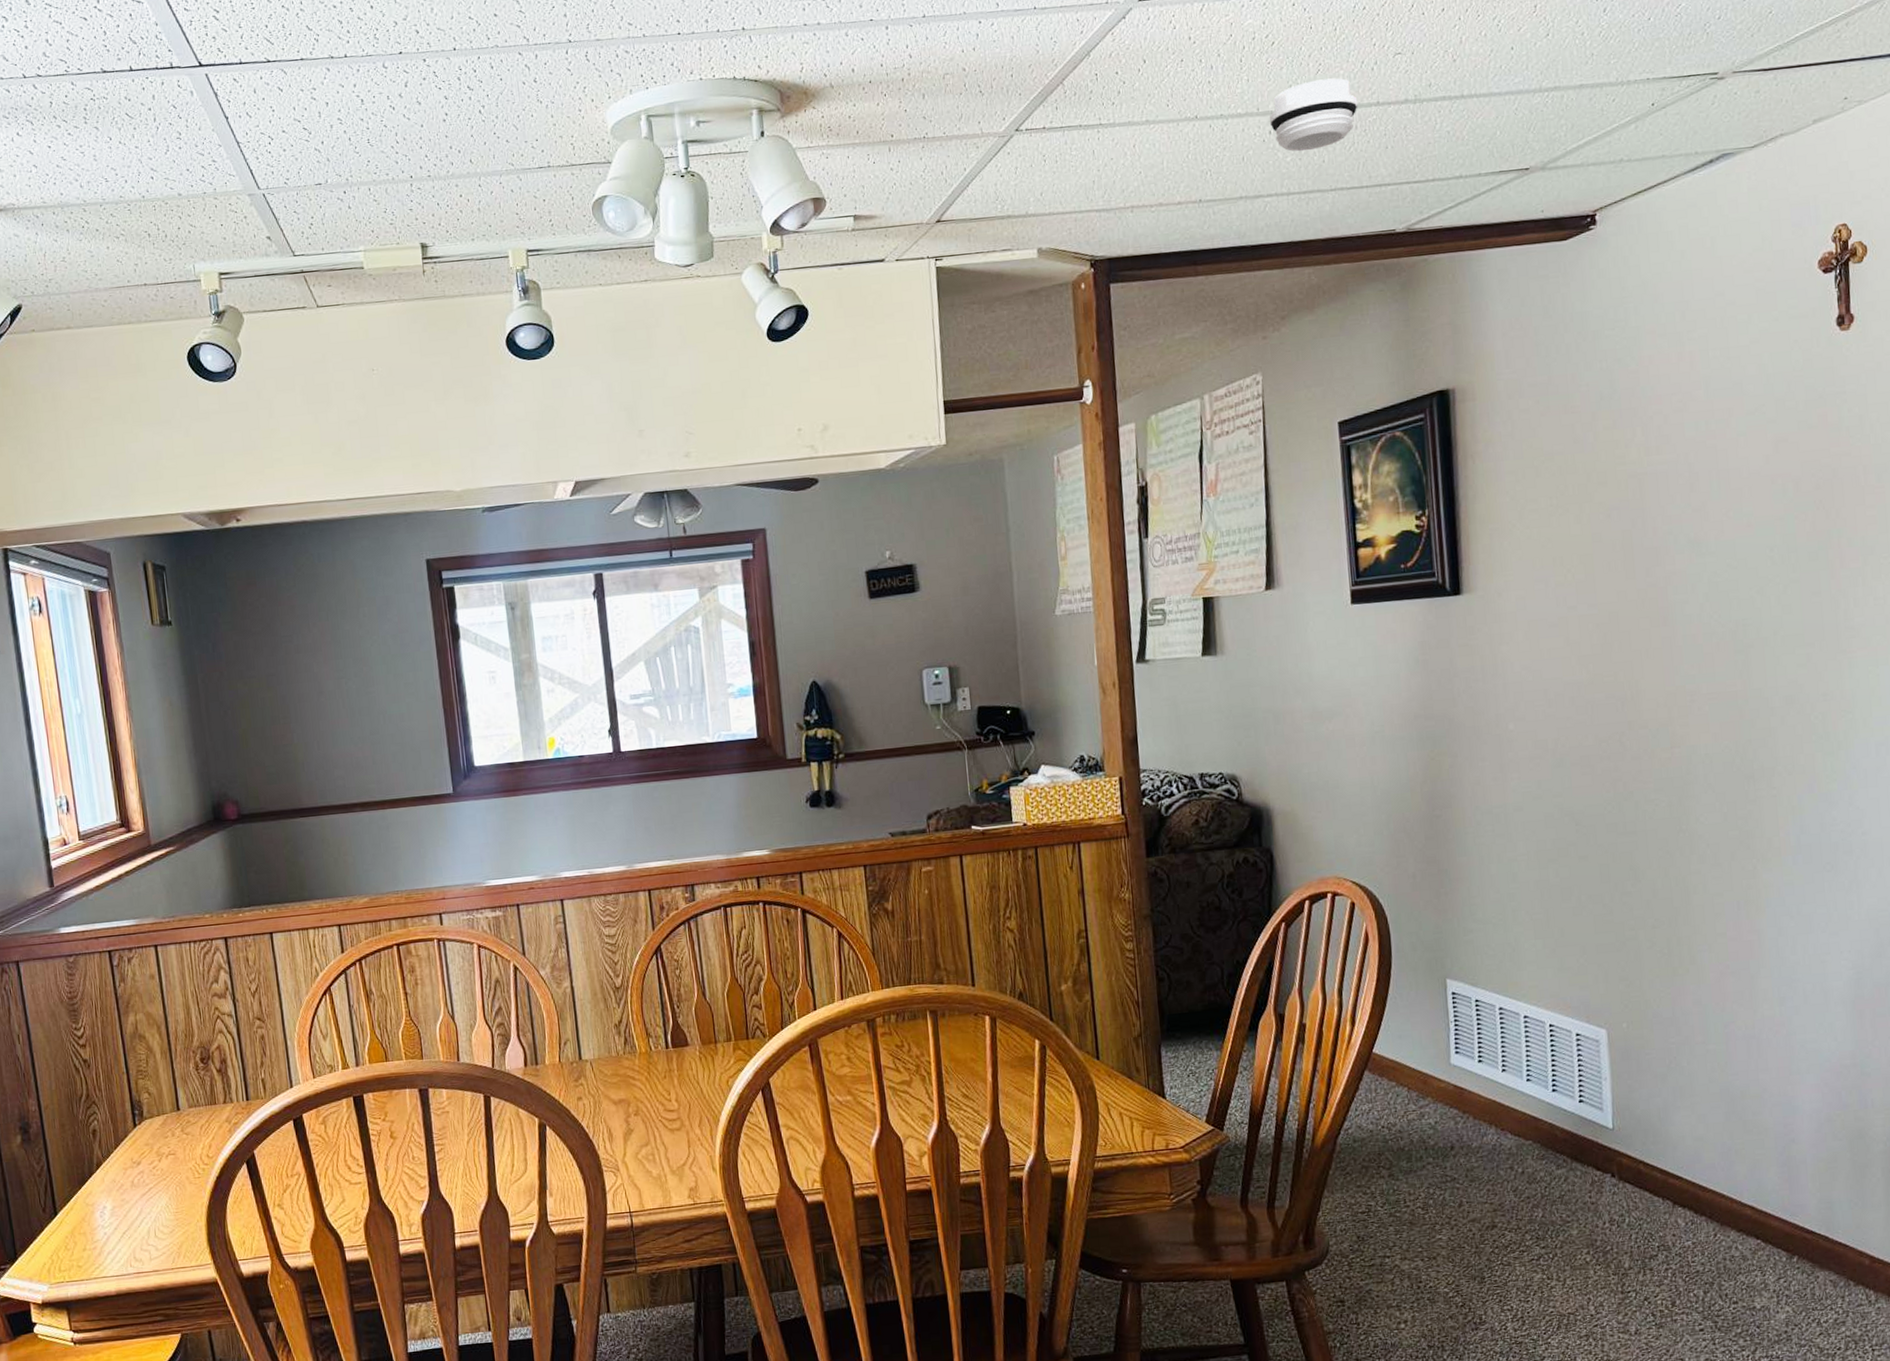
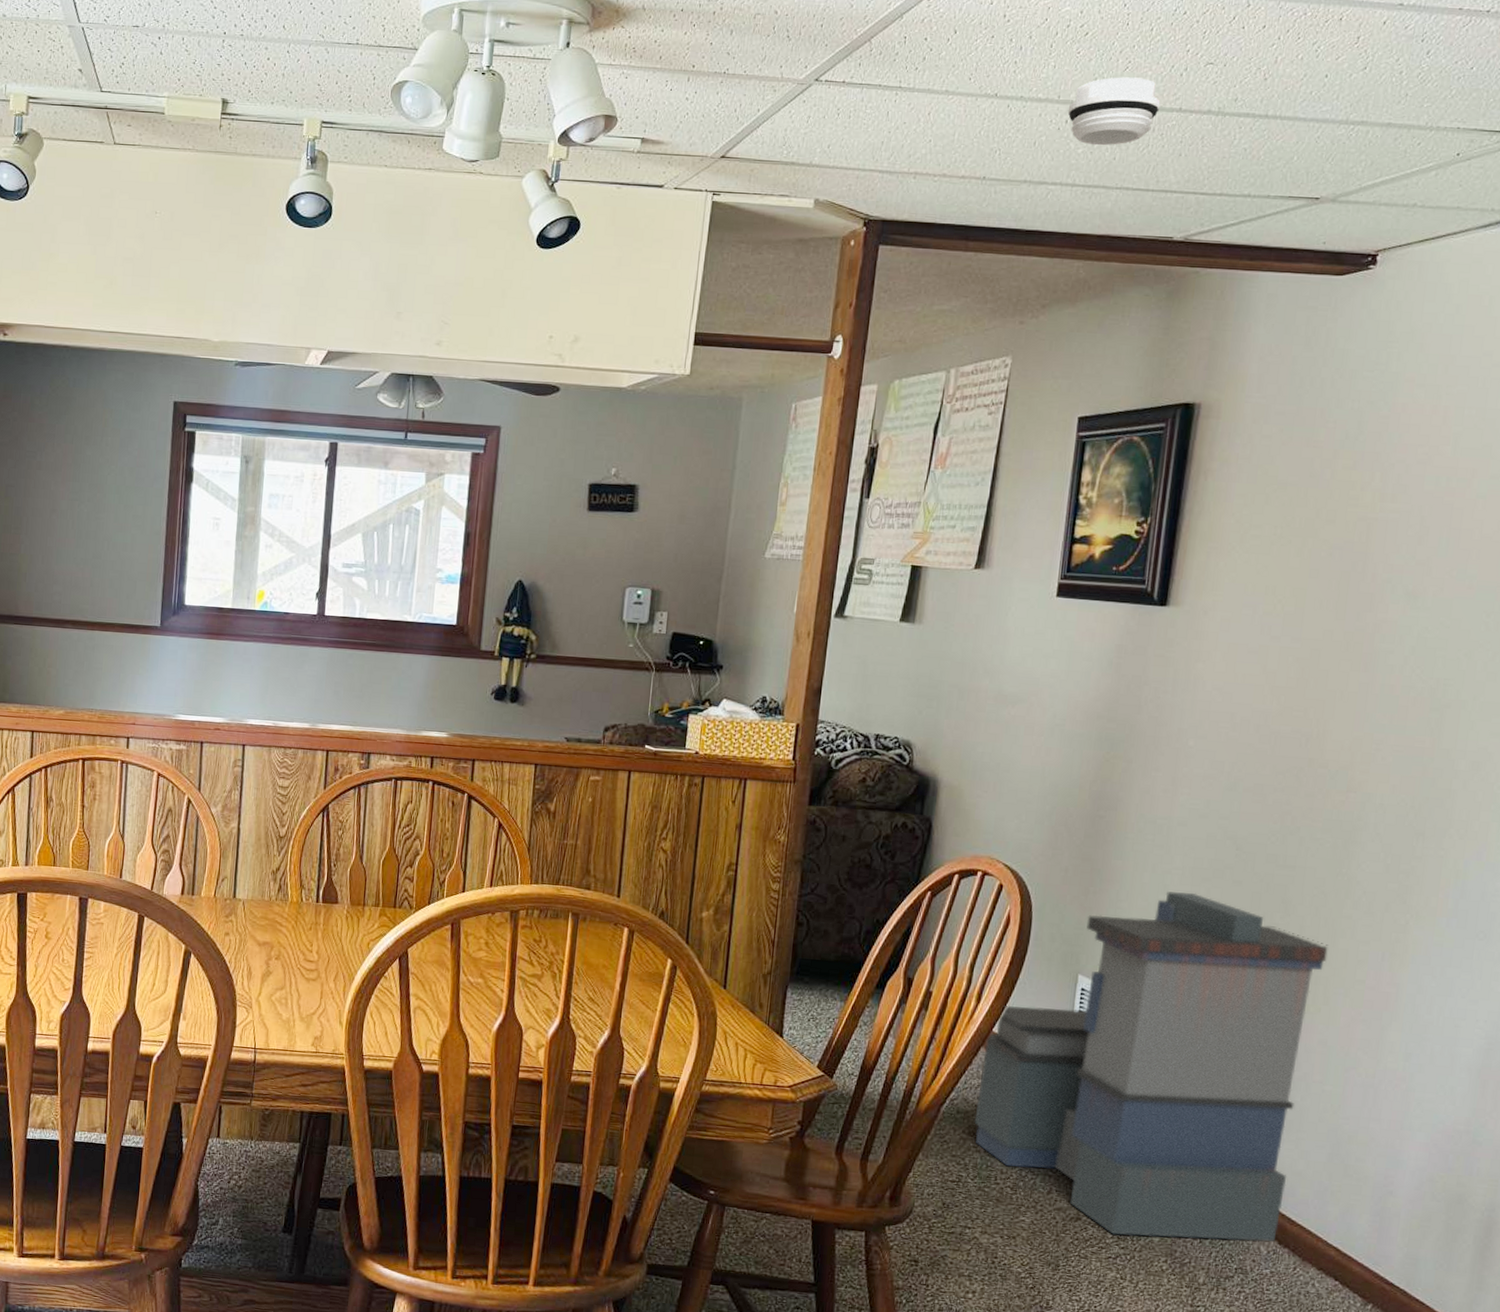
storage bin: none [1367,875,1691,1236] -> present [974,891,1328,1242]

